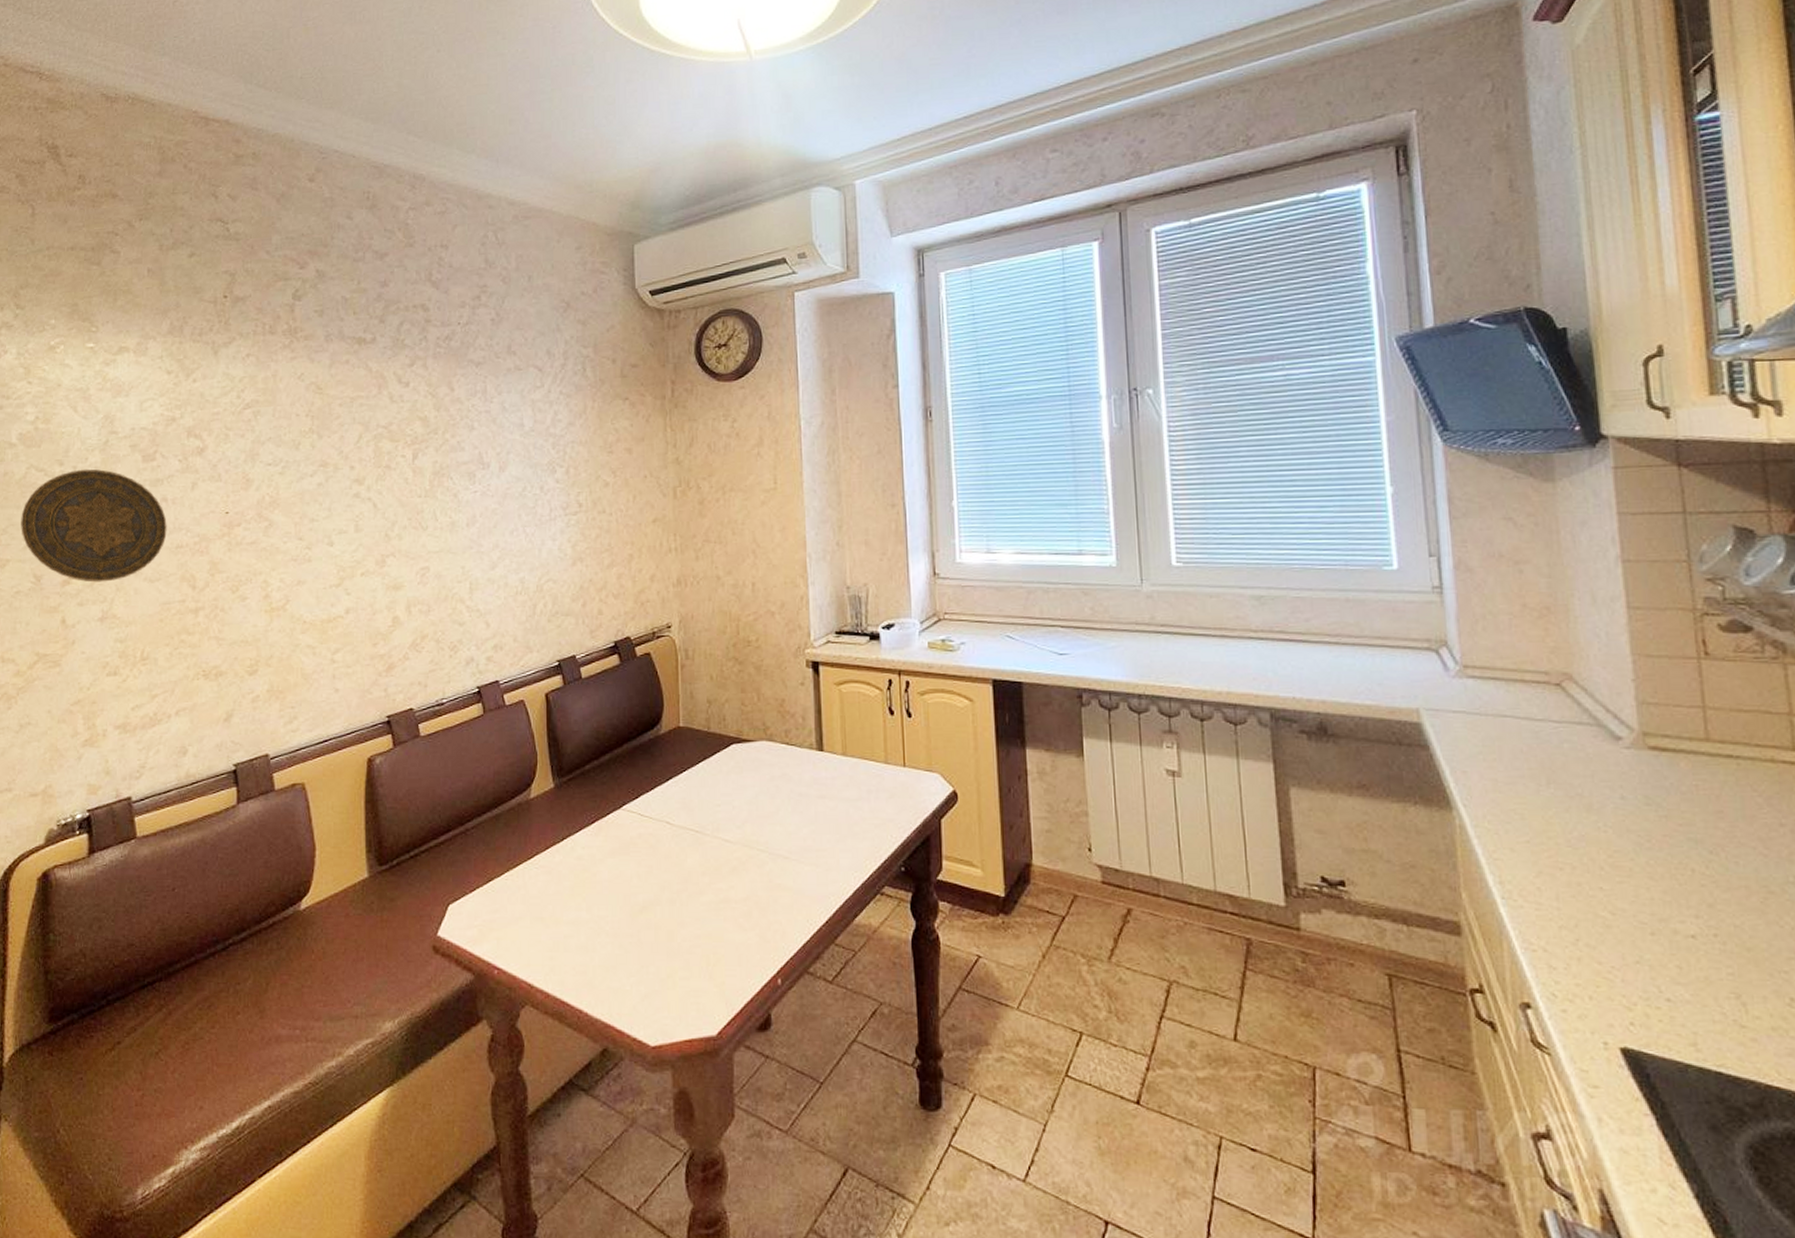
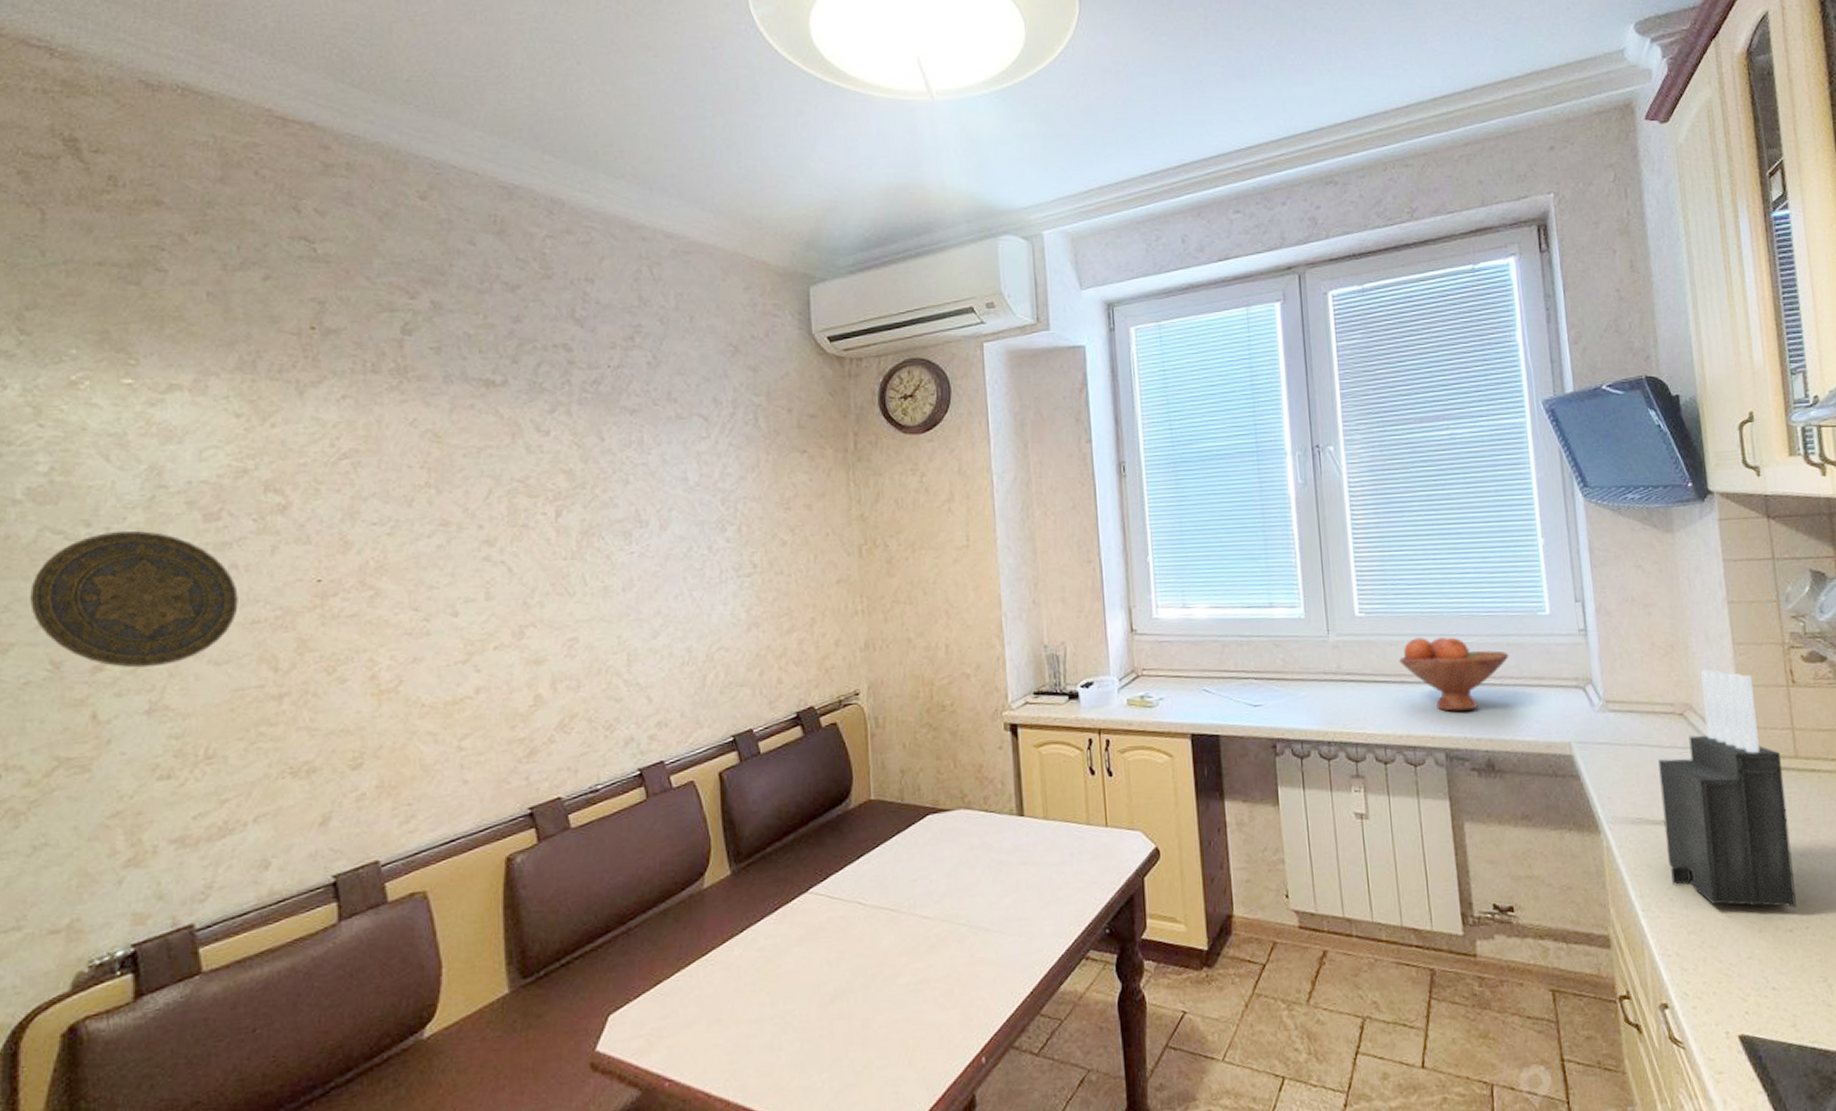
fruit bowl: none [1220,590,1348,669] -> present [1399,637,1509,711]
knife block: none [1527,635,1702,911] -> present [1658,668,1796,908]

